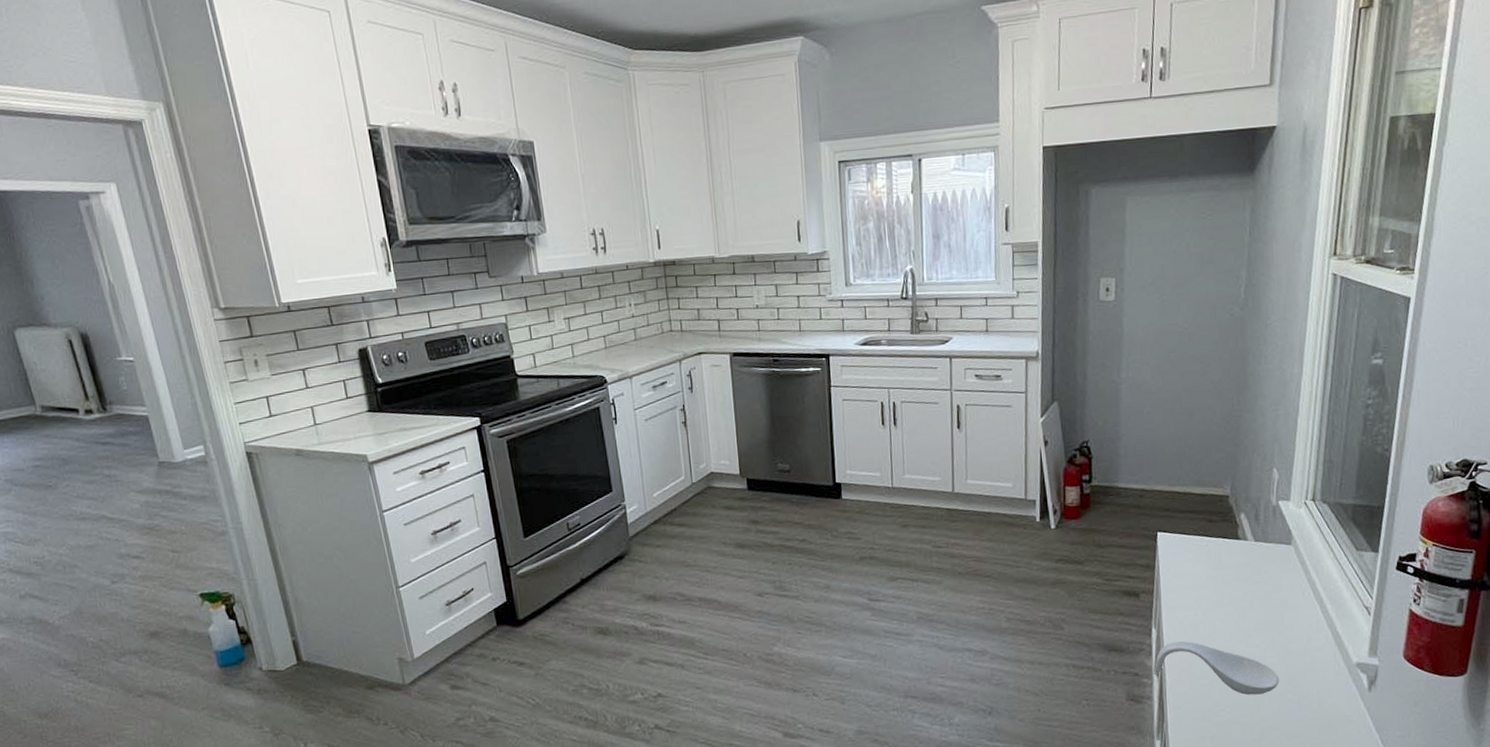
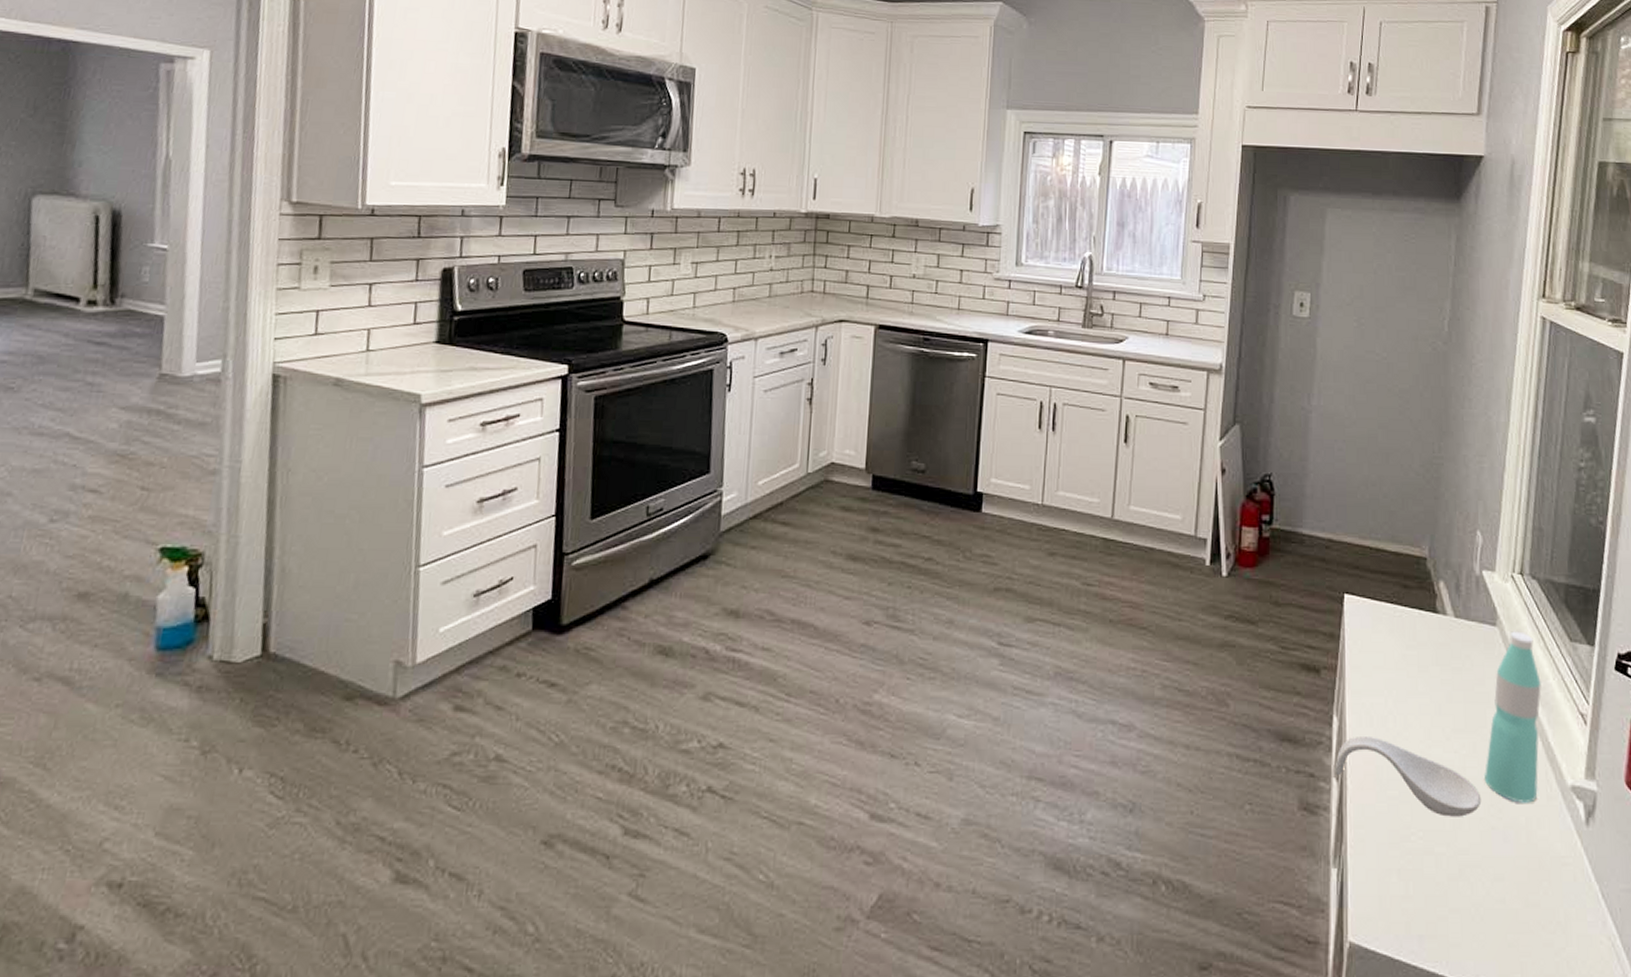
water bottle: none [1282,547,1331,680] -> present [1485,631,1541,803]

